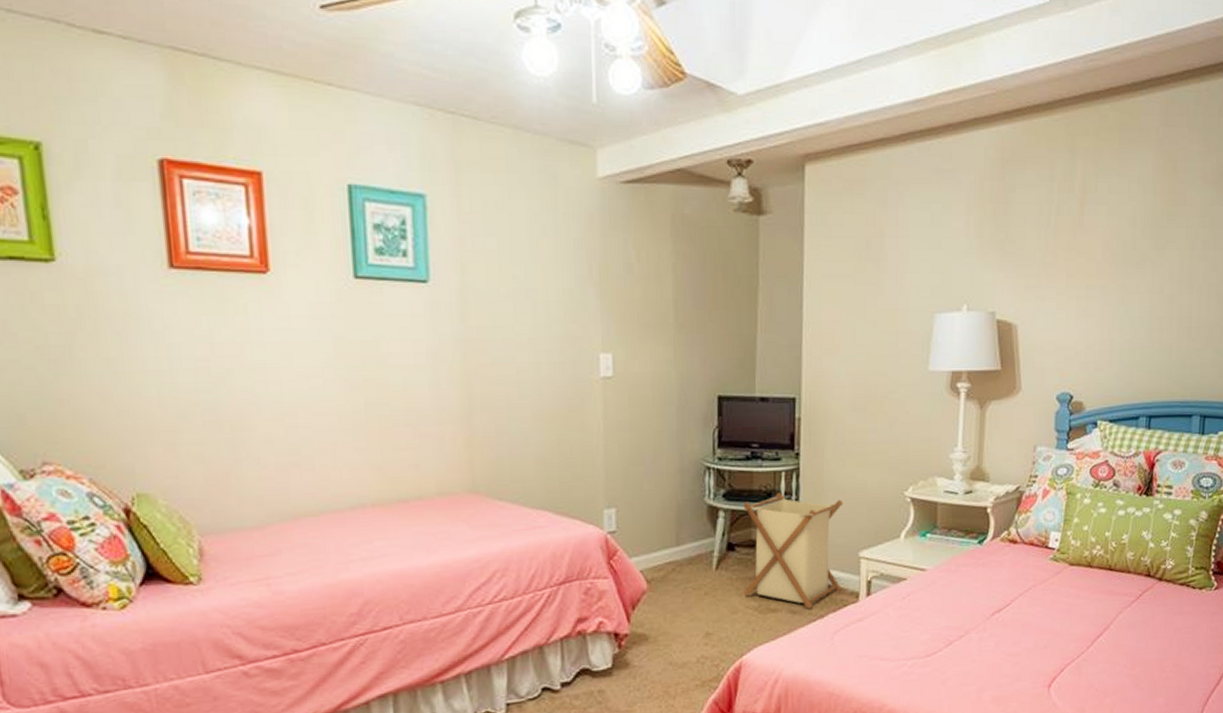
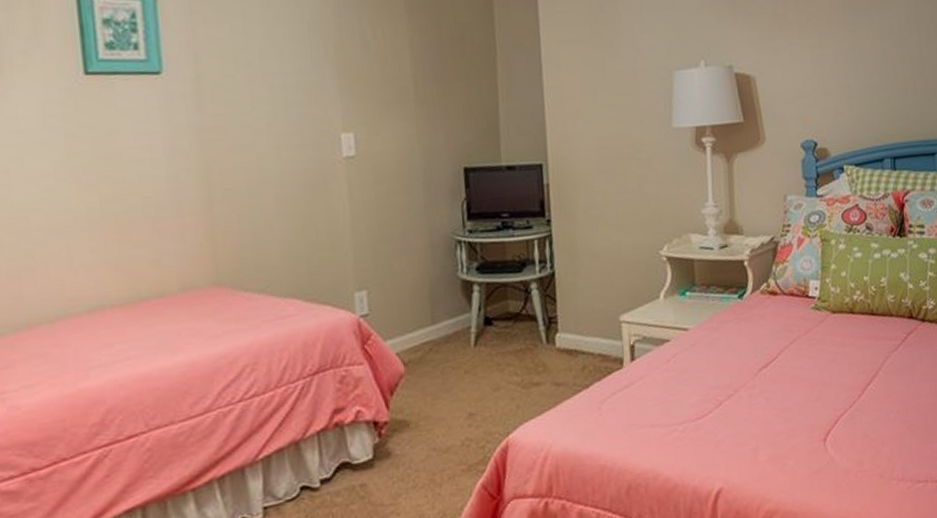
laundry basket: present [743,492,843,609] -> none [497,260,605,380]

